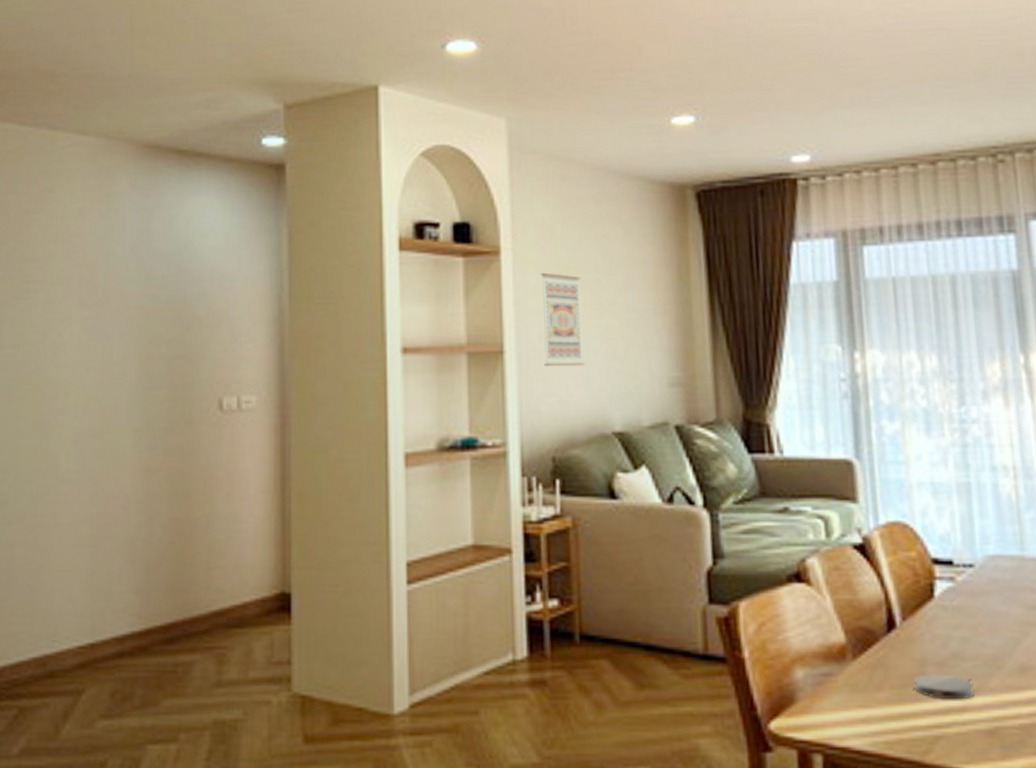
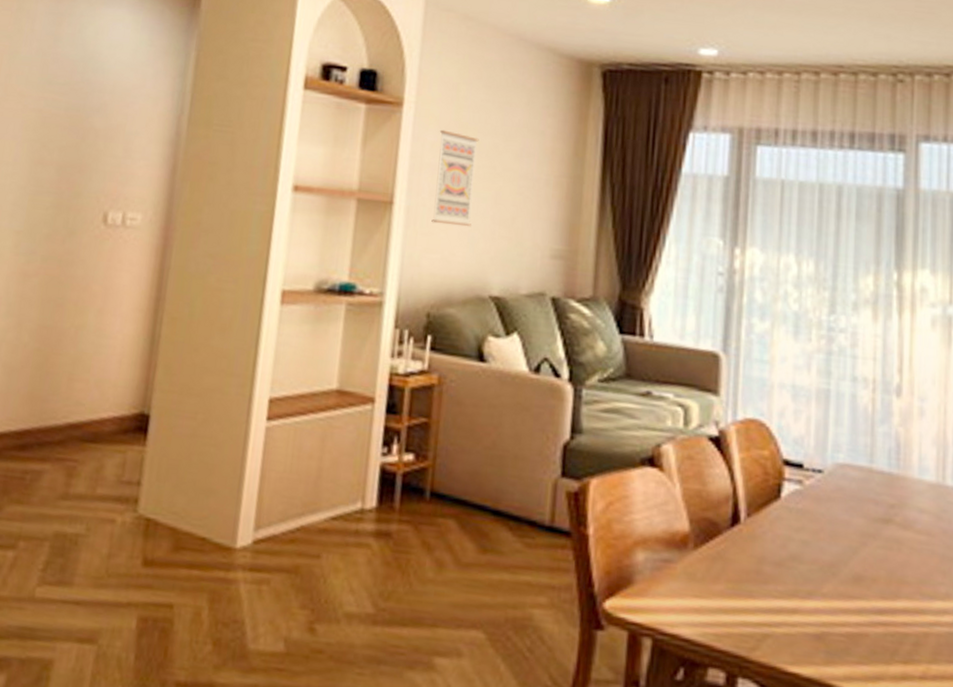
coaster: present [913,673,975,700] -> none [749,571,807,602]

